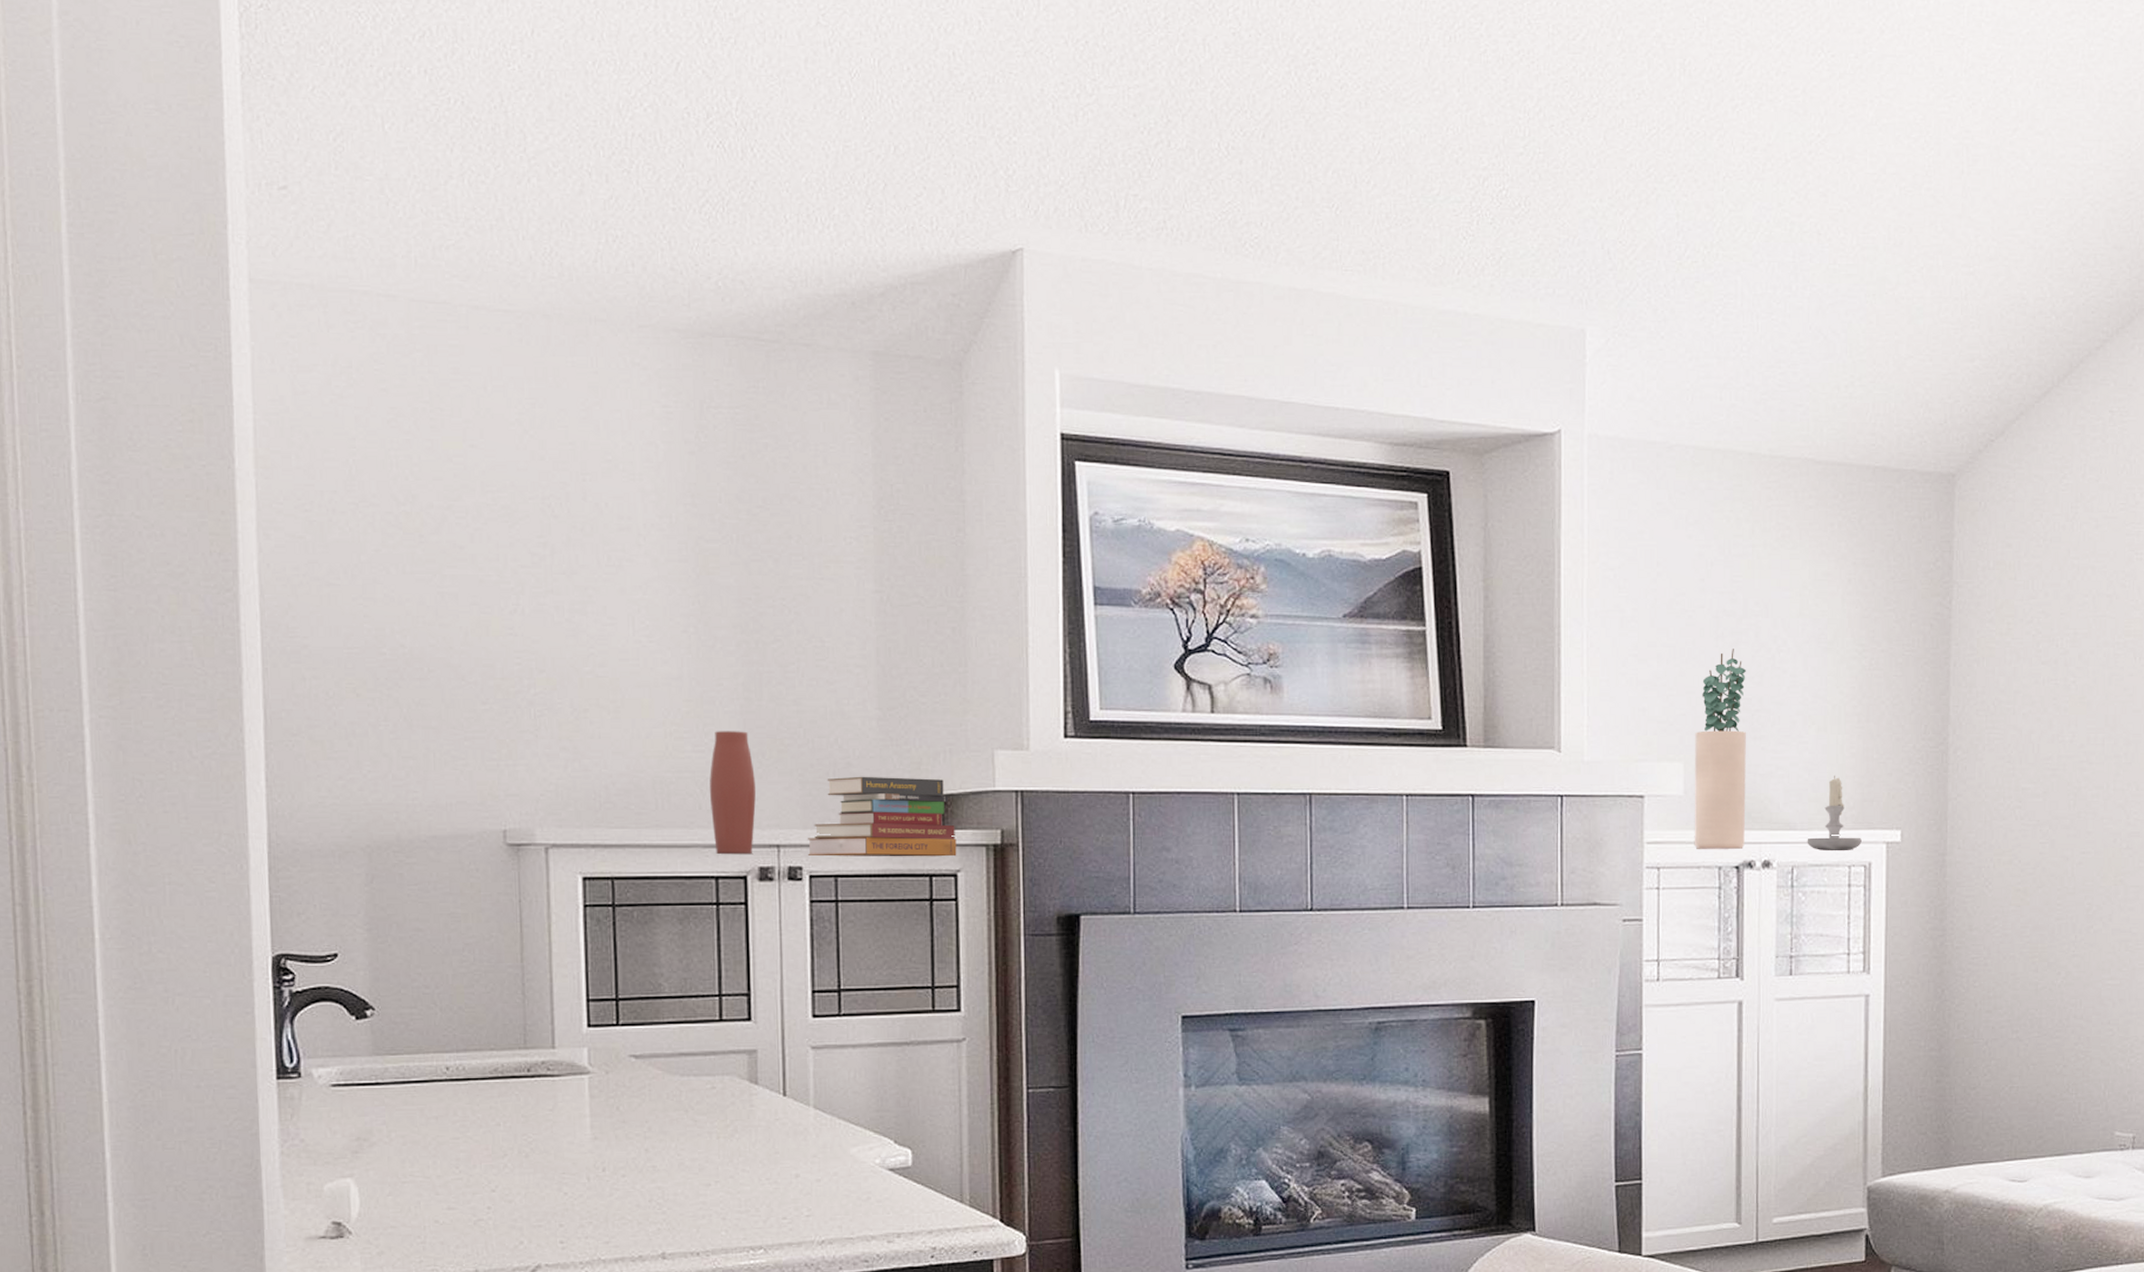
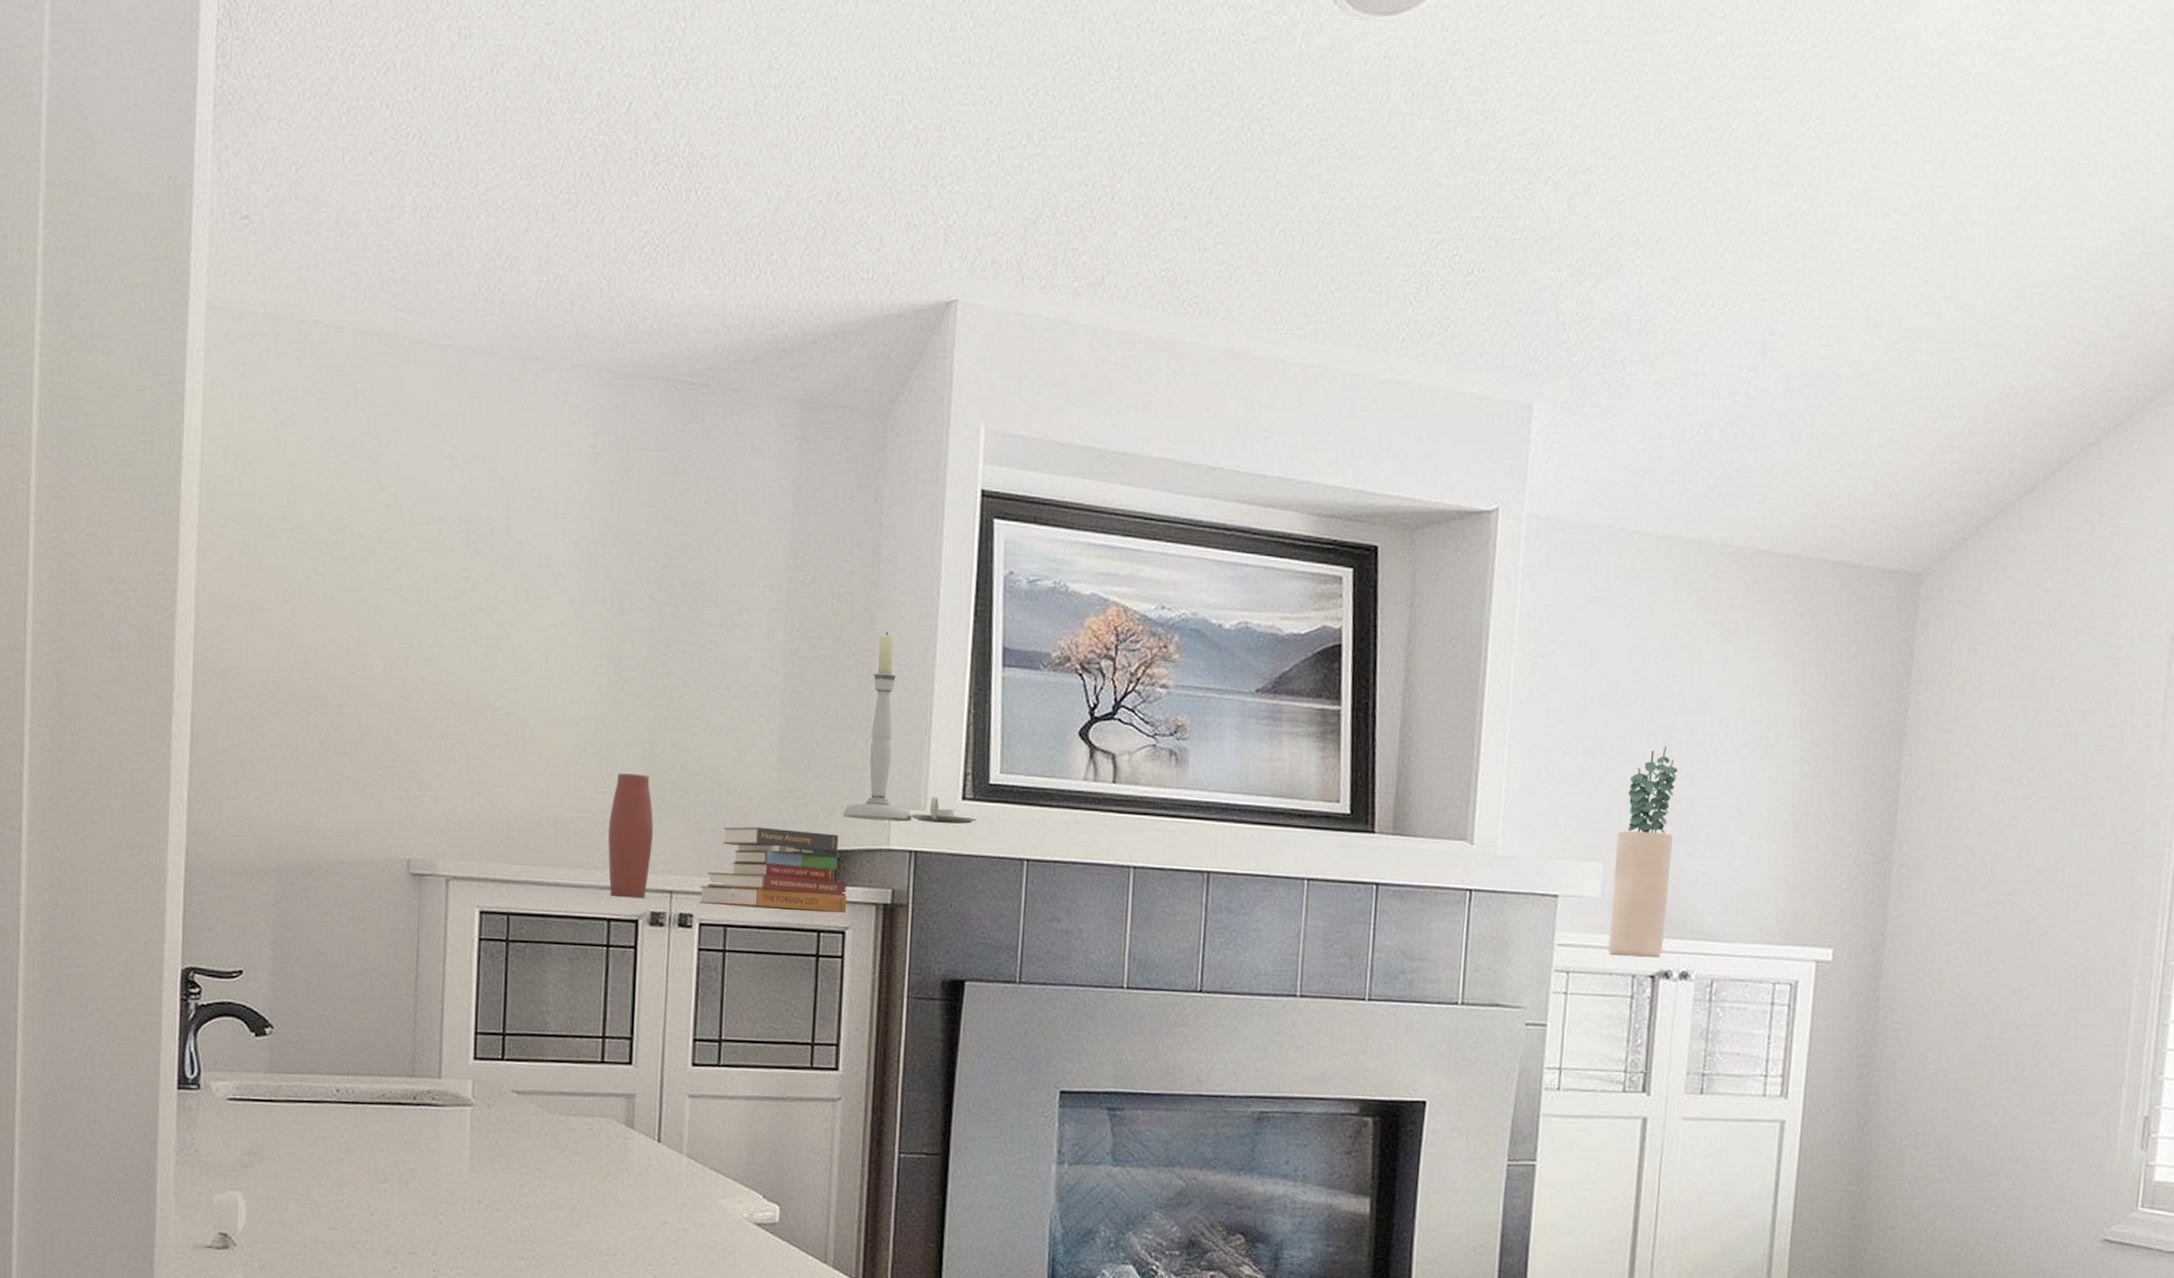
candlestick: none [947,576,1080,763] -> present [843,631,977,825]
candle: present [1807,776,1862,852] -> none [1729,887,1790,967]

